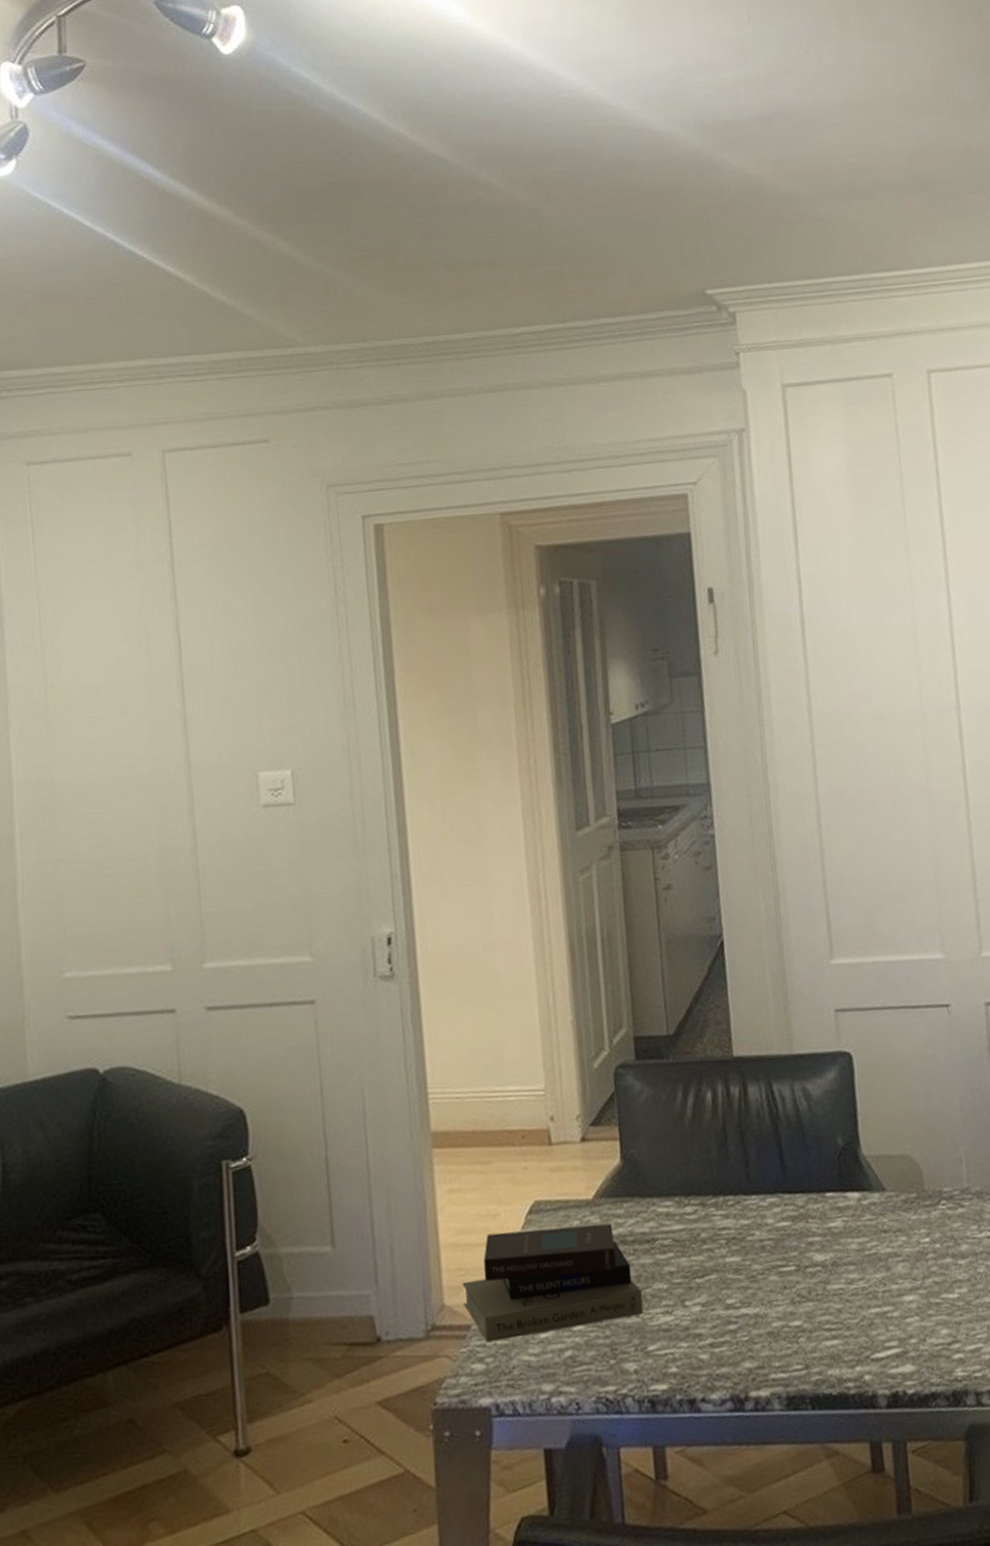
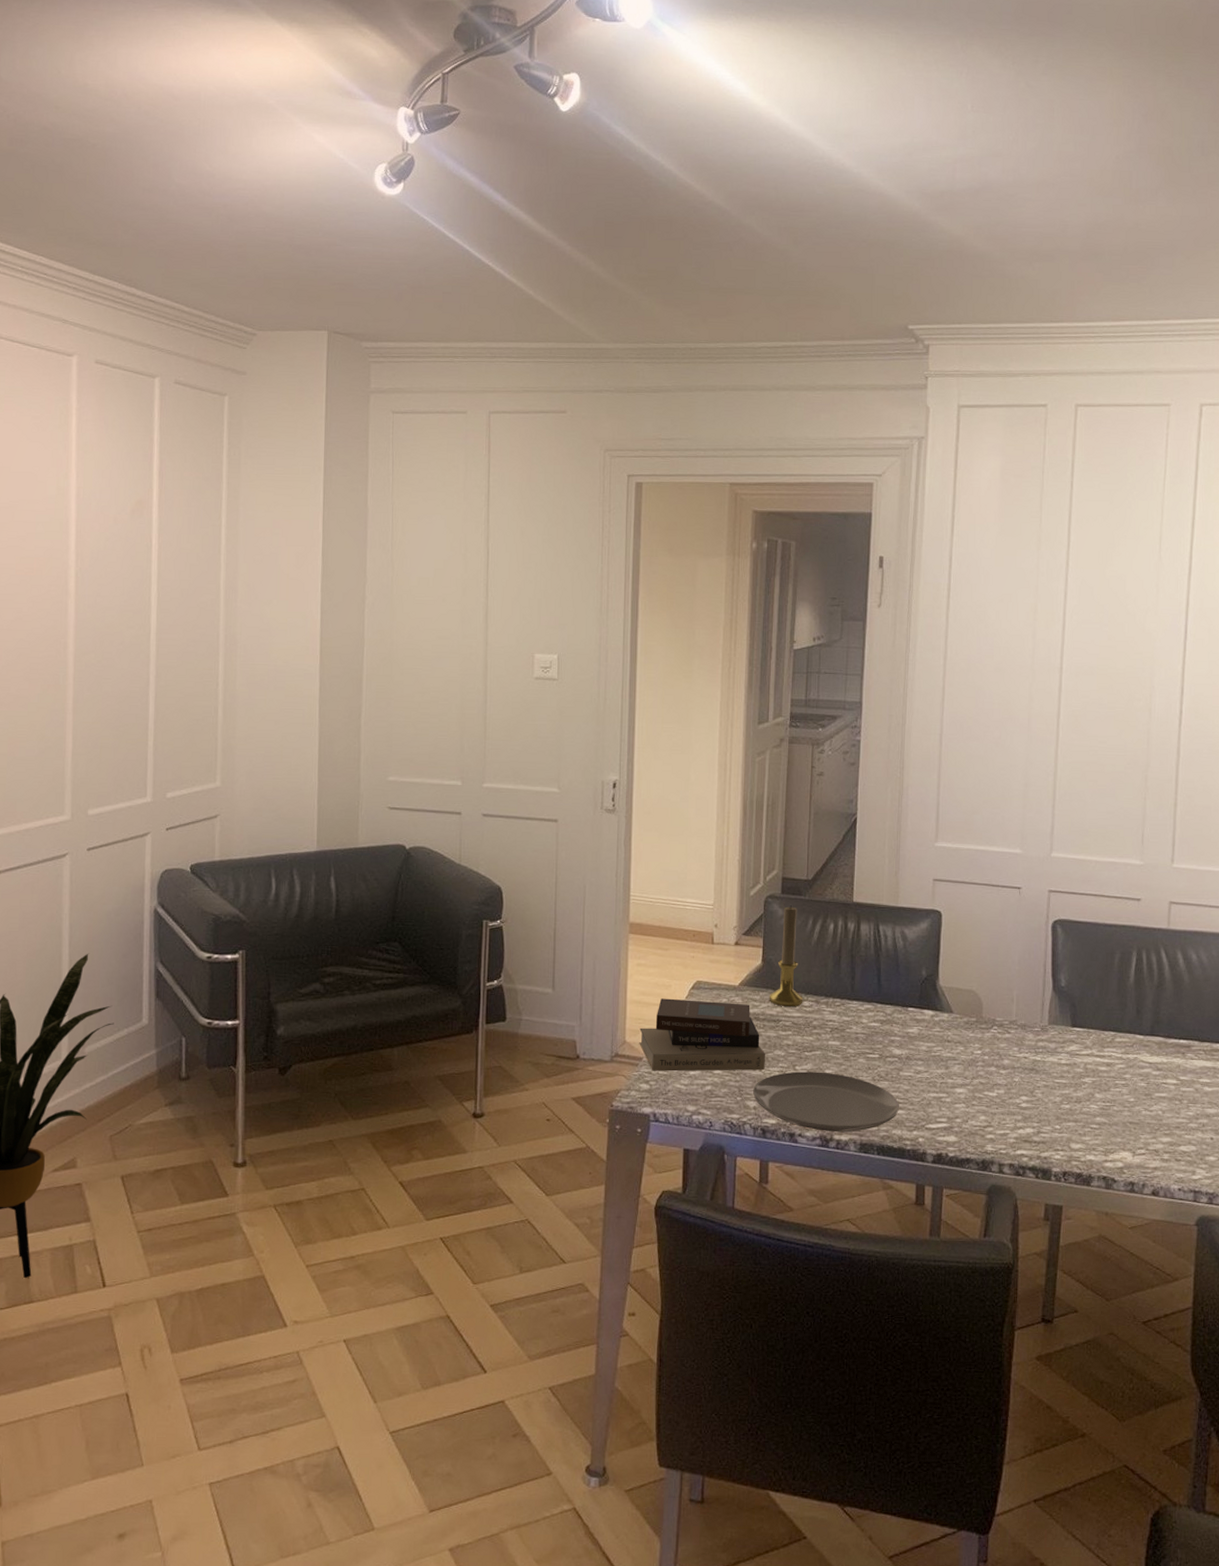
plate: none [630,1302,833,1389] -> present [753,1071,900,1132]
candle holder: none [636,1074,684,1219] -> present [769,905,803,1006]

